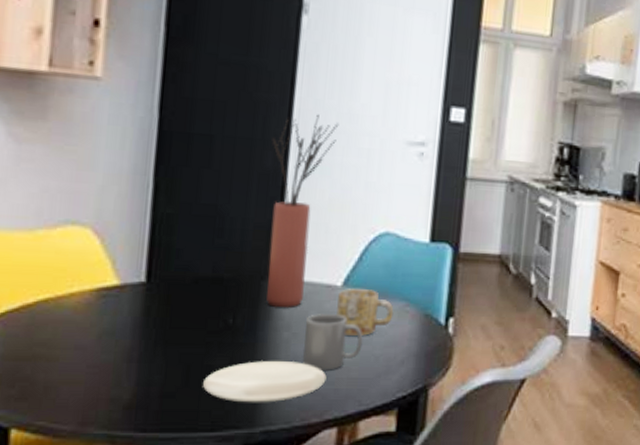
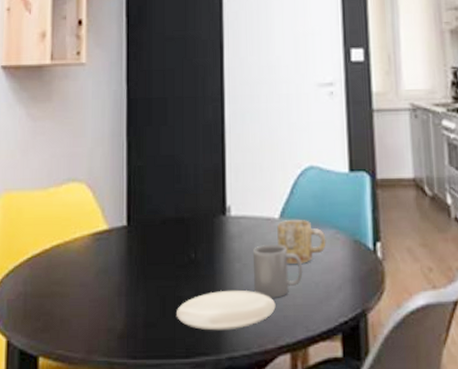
vase: present [267,114,339,309] -> none [210,70,261,242]

